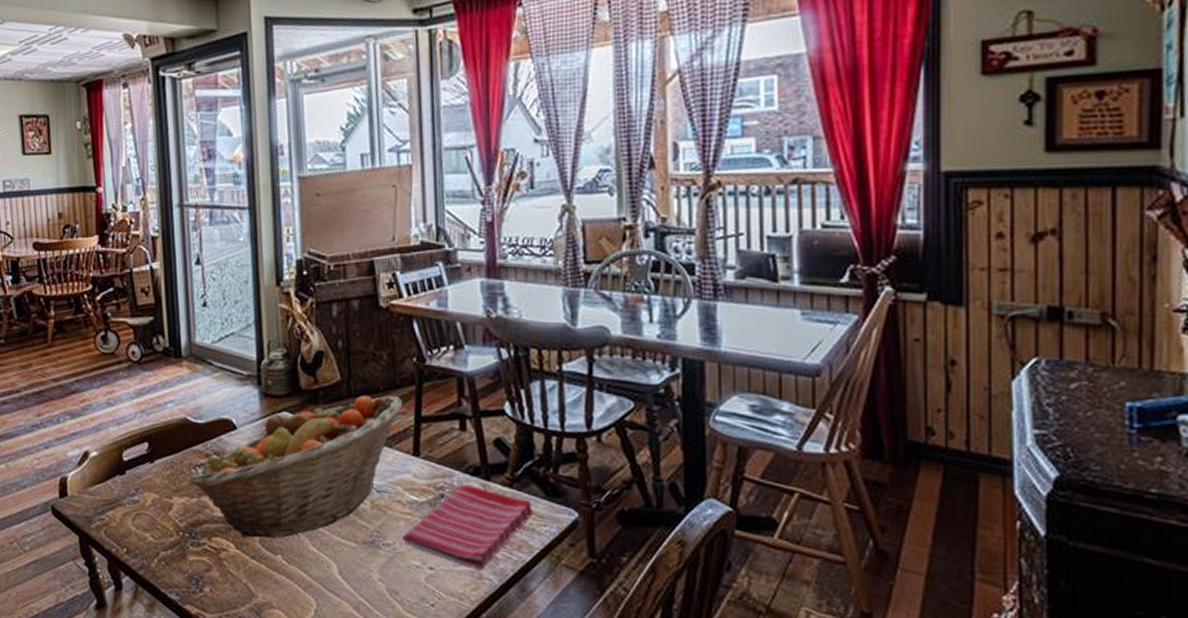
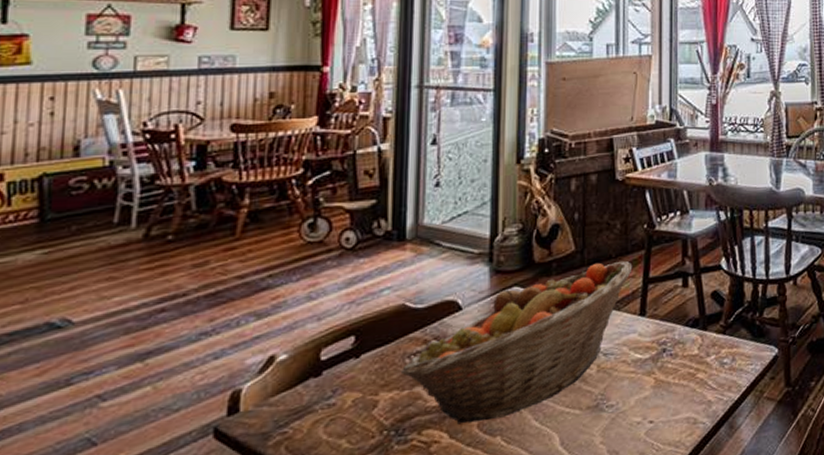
dish towel: present [402,484,533,571] -> none [626,336,741,416]

